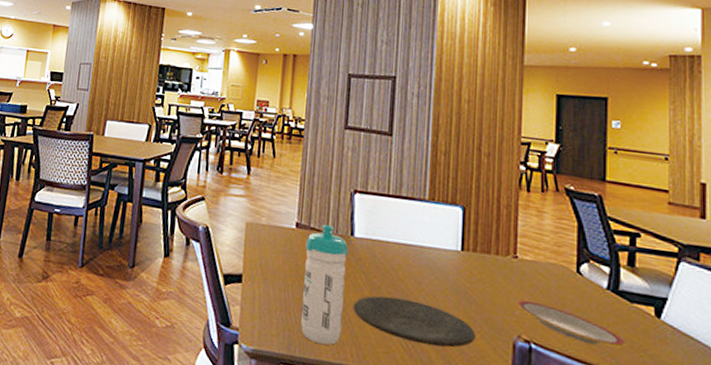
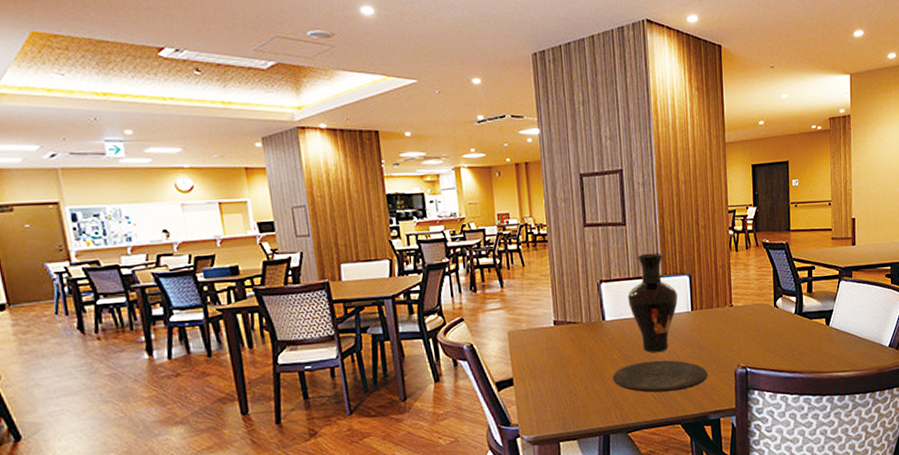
water bottle: present [301,225,348,345] -> none [565,316,606,417]
vase: none [384,170,445,292] -> present [628,252,678,353]
plate: present [518,300,625,348] -> none [735,336,808,357]

